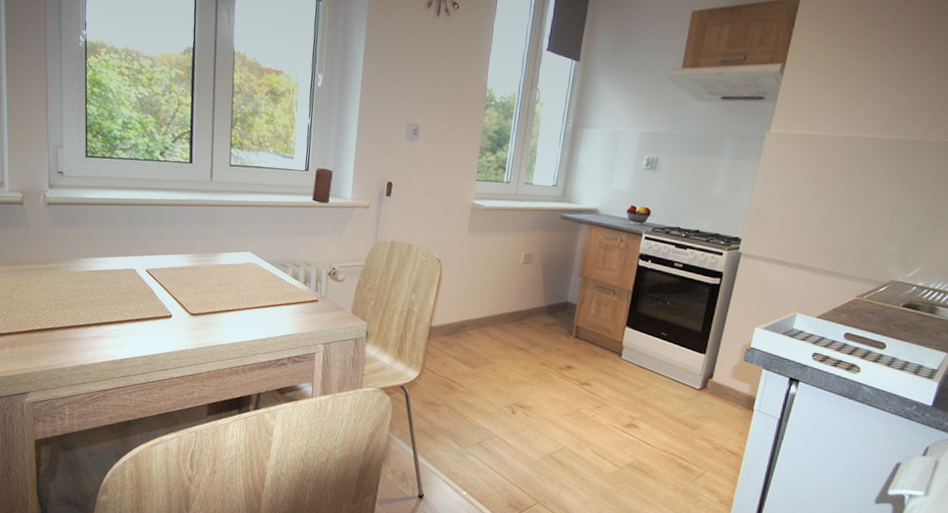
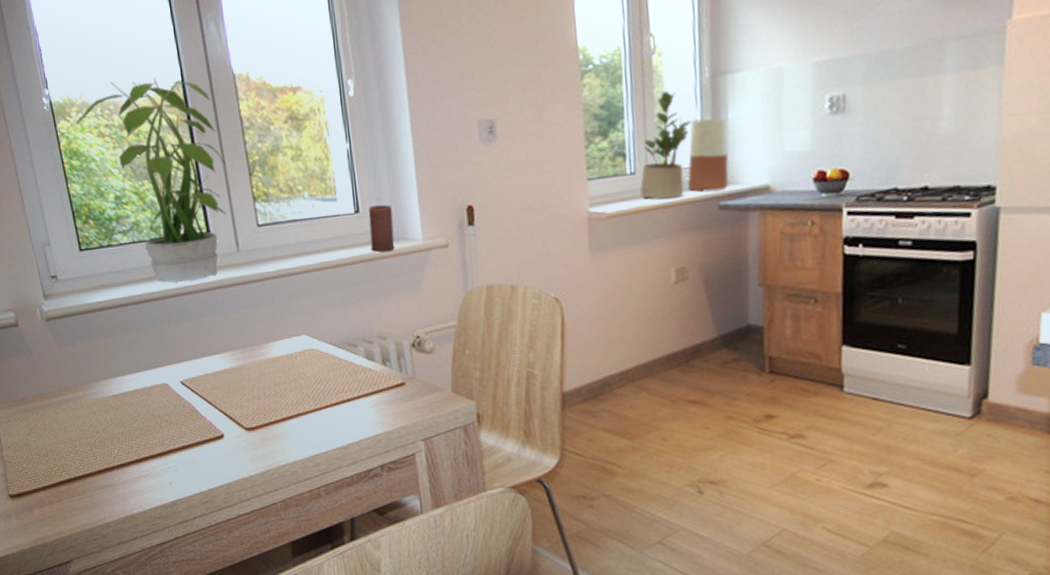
potted plant: none [102,36,215,197] -> present [75,77,227,284]
potted plant: none [511,130,554,206] -> present [640,90,692,200]
vase: none [543,154,578,207] -> present [687,118,729,193]

